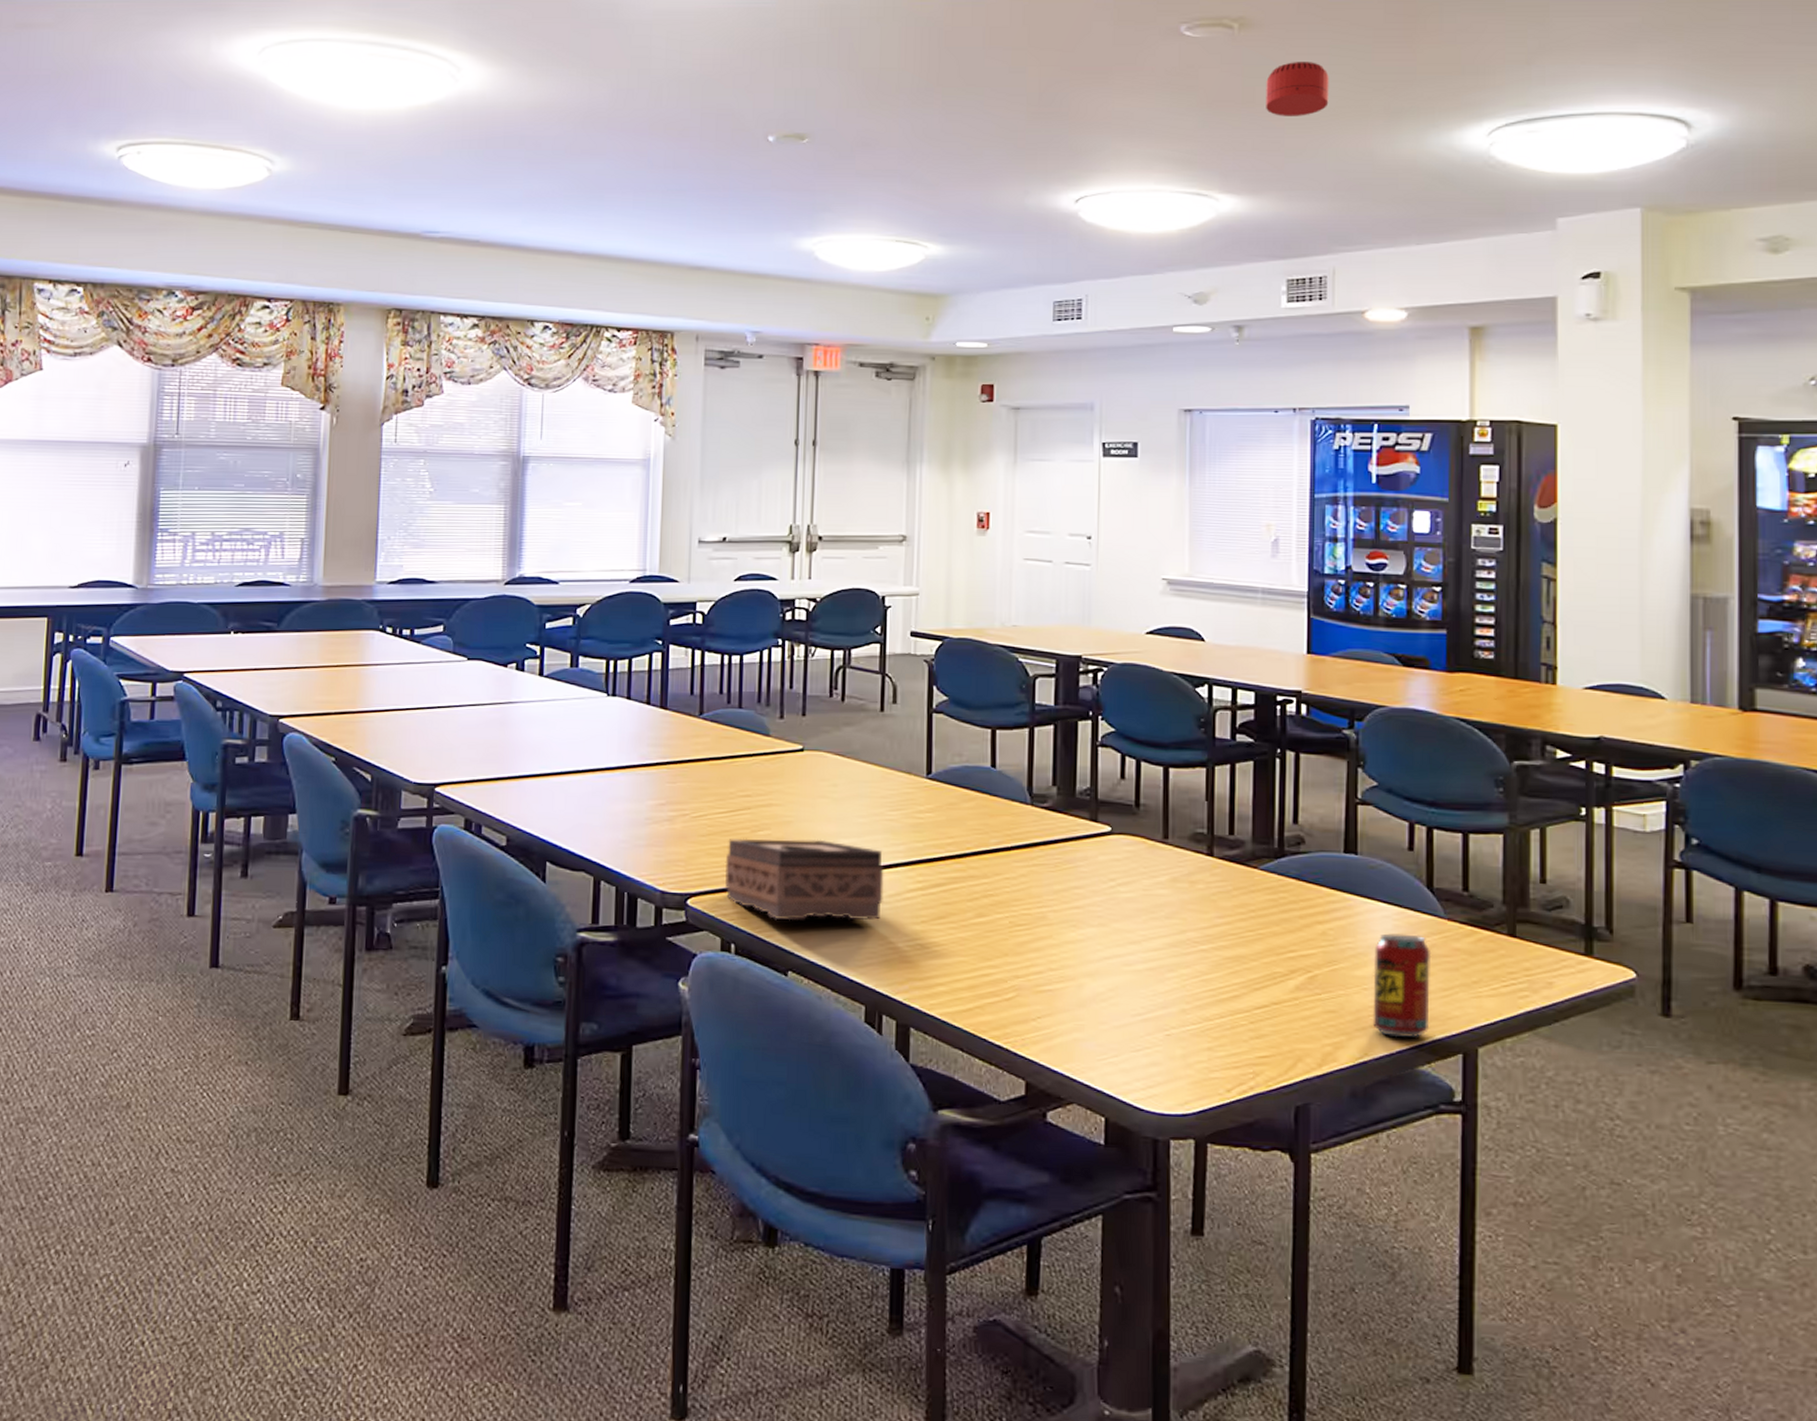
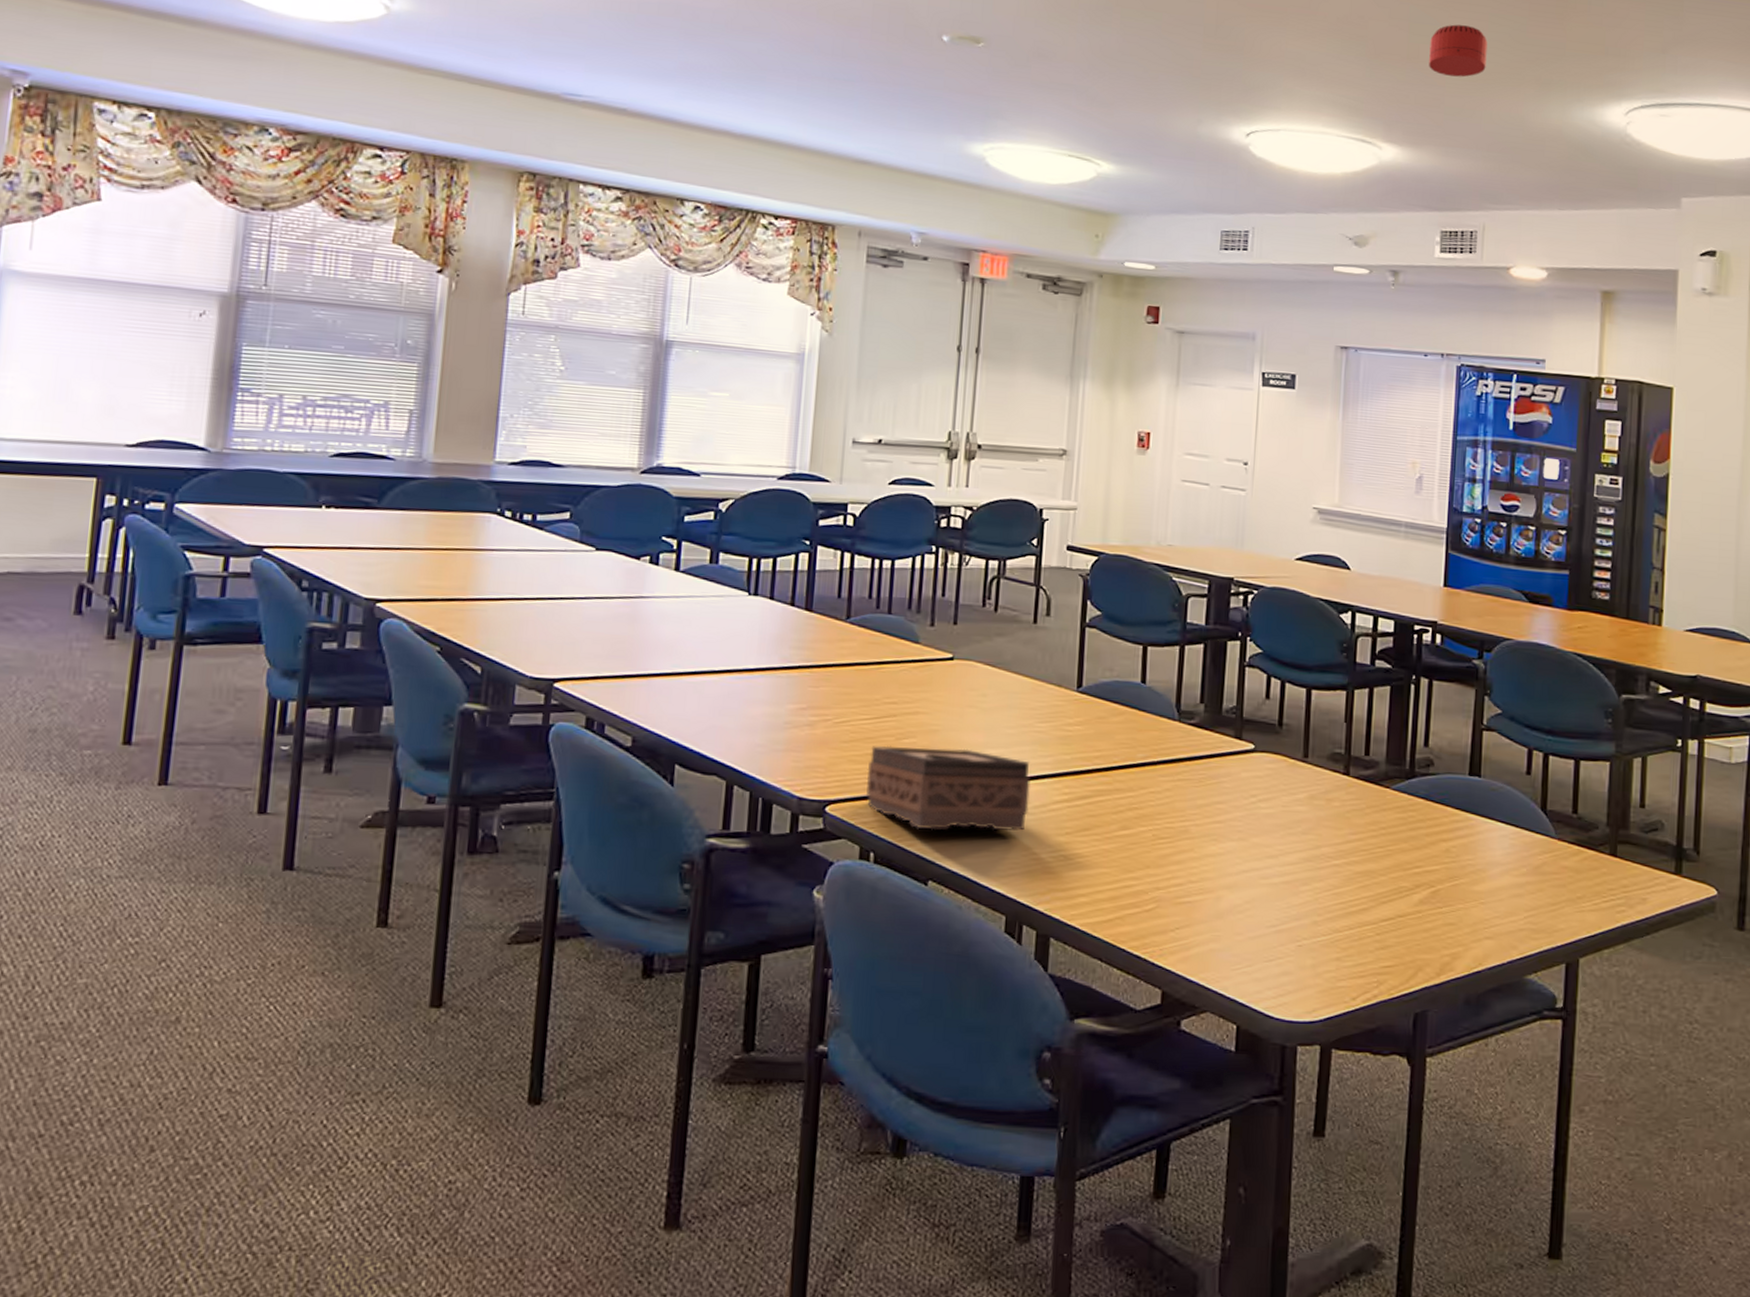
beverage can: present [1373,933,1432,1038] -> none [1487,851,1543,949]

